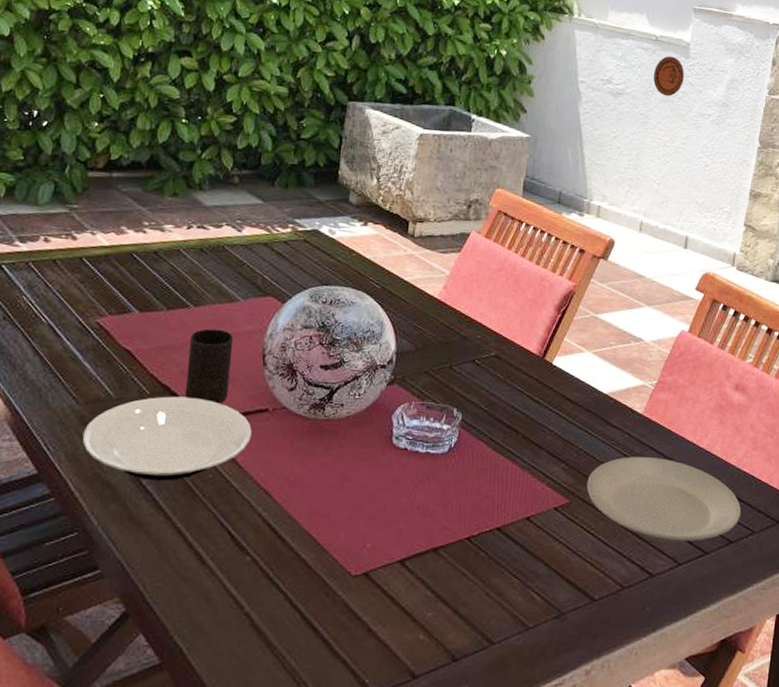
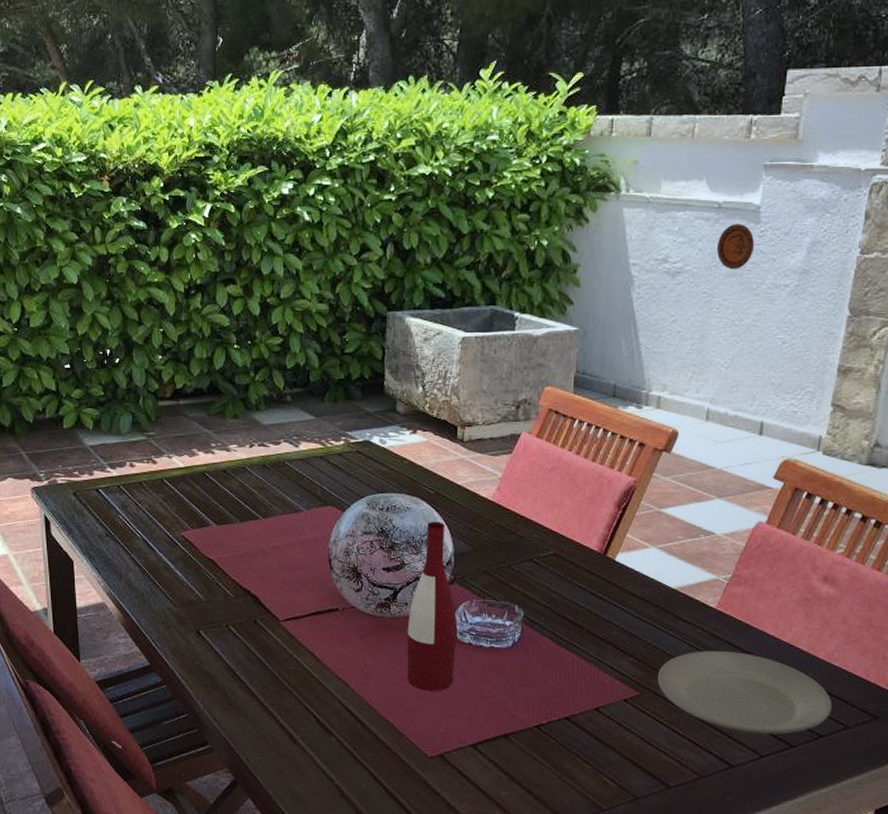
plate: present [82,396,252,481] -> none [182,598,326,672]
cup: present [185,328,234,404] -> none [263,537,301,605]
wine bottle: none [336,317,394,501] -> present [407,521,457,691]

